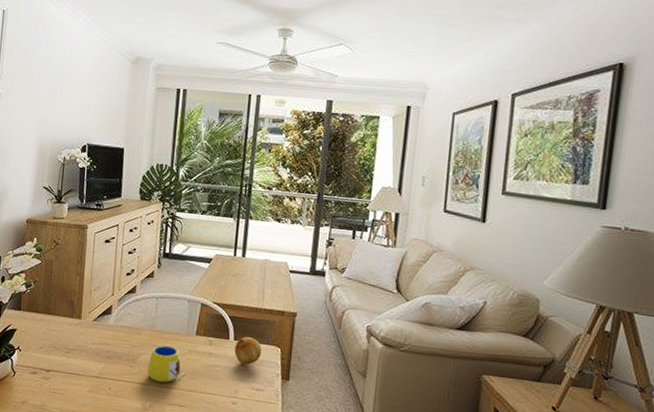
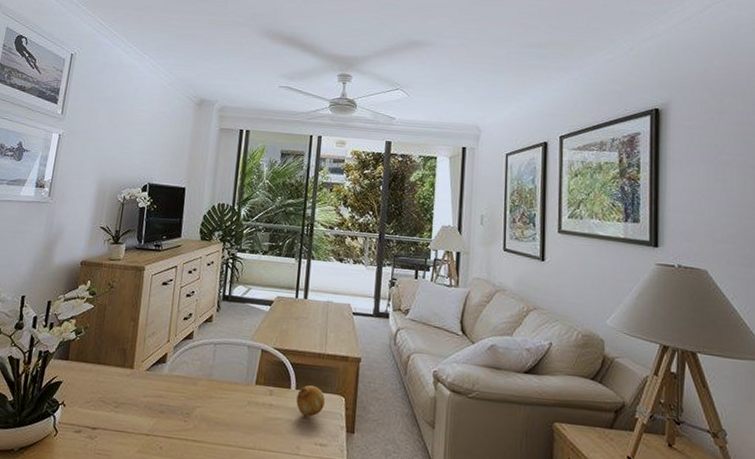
mug: present [147,345,186,383] -> none [202,396,245,440]

